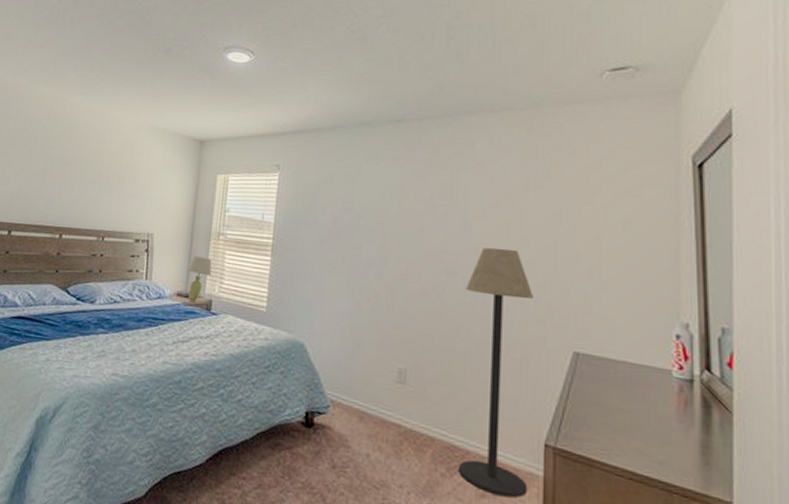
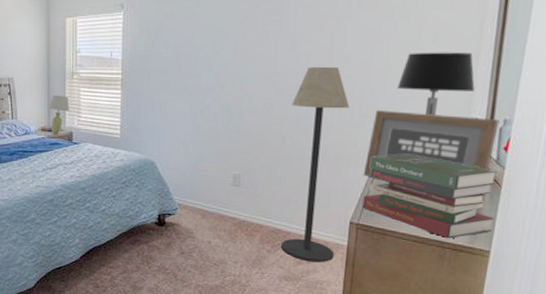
picture frame: none [556,304,717,390] -> present [363,110,500,178]
books: none [559,359,731,481] -> present [362,153,497,239]
table lamp: none [588,241,681,317] -> present [397,52,476,116]

